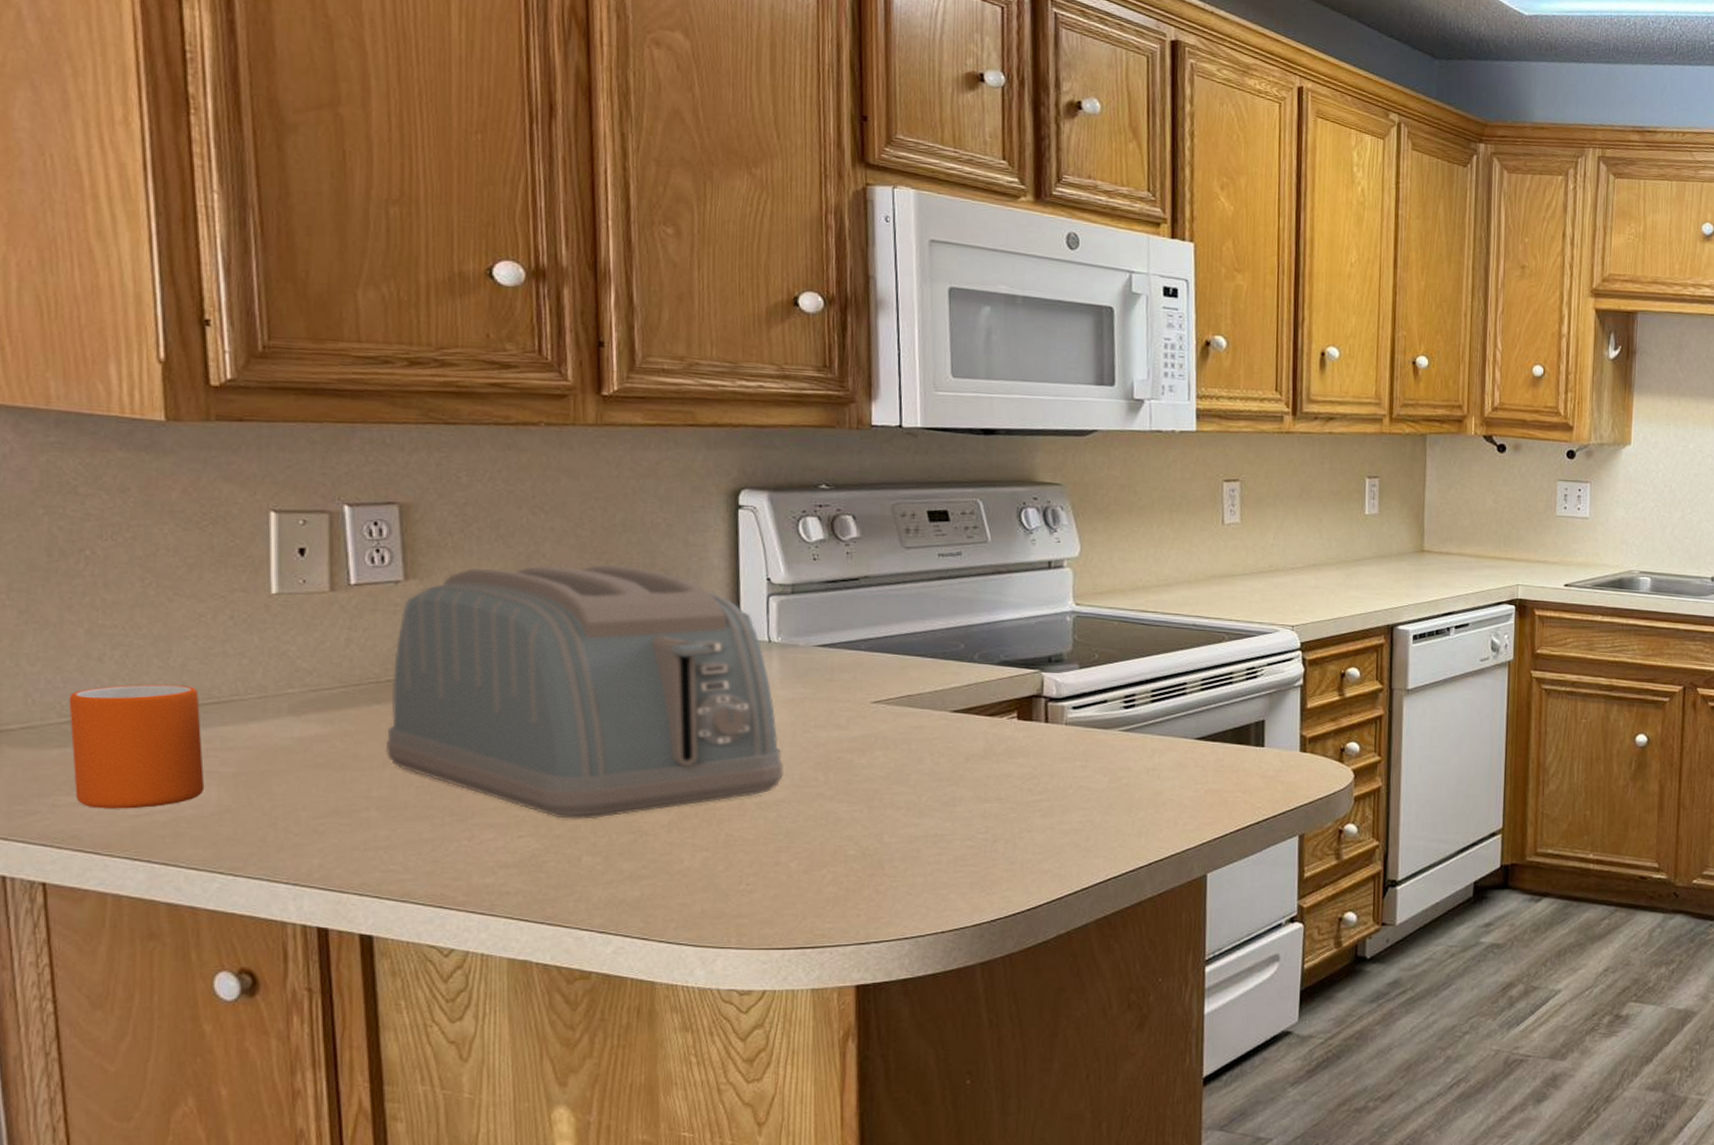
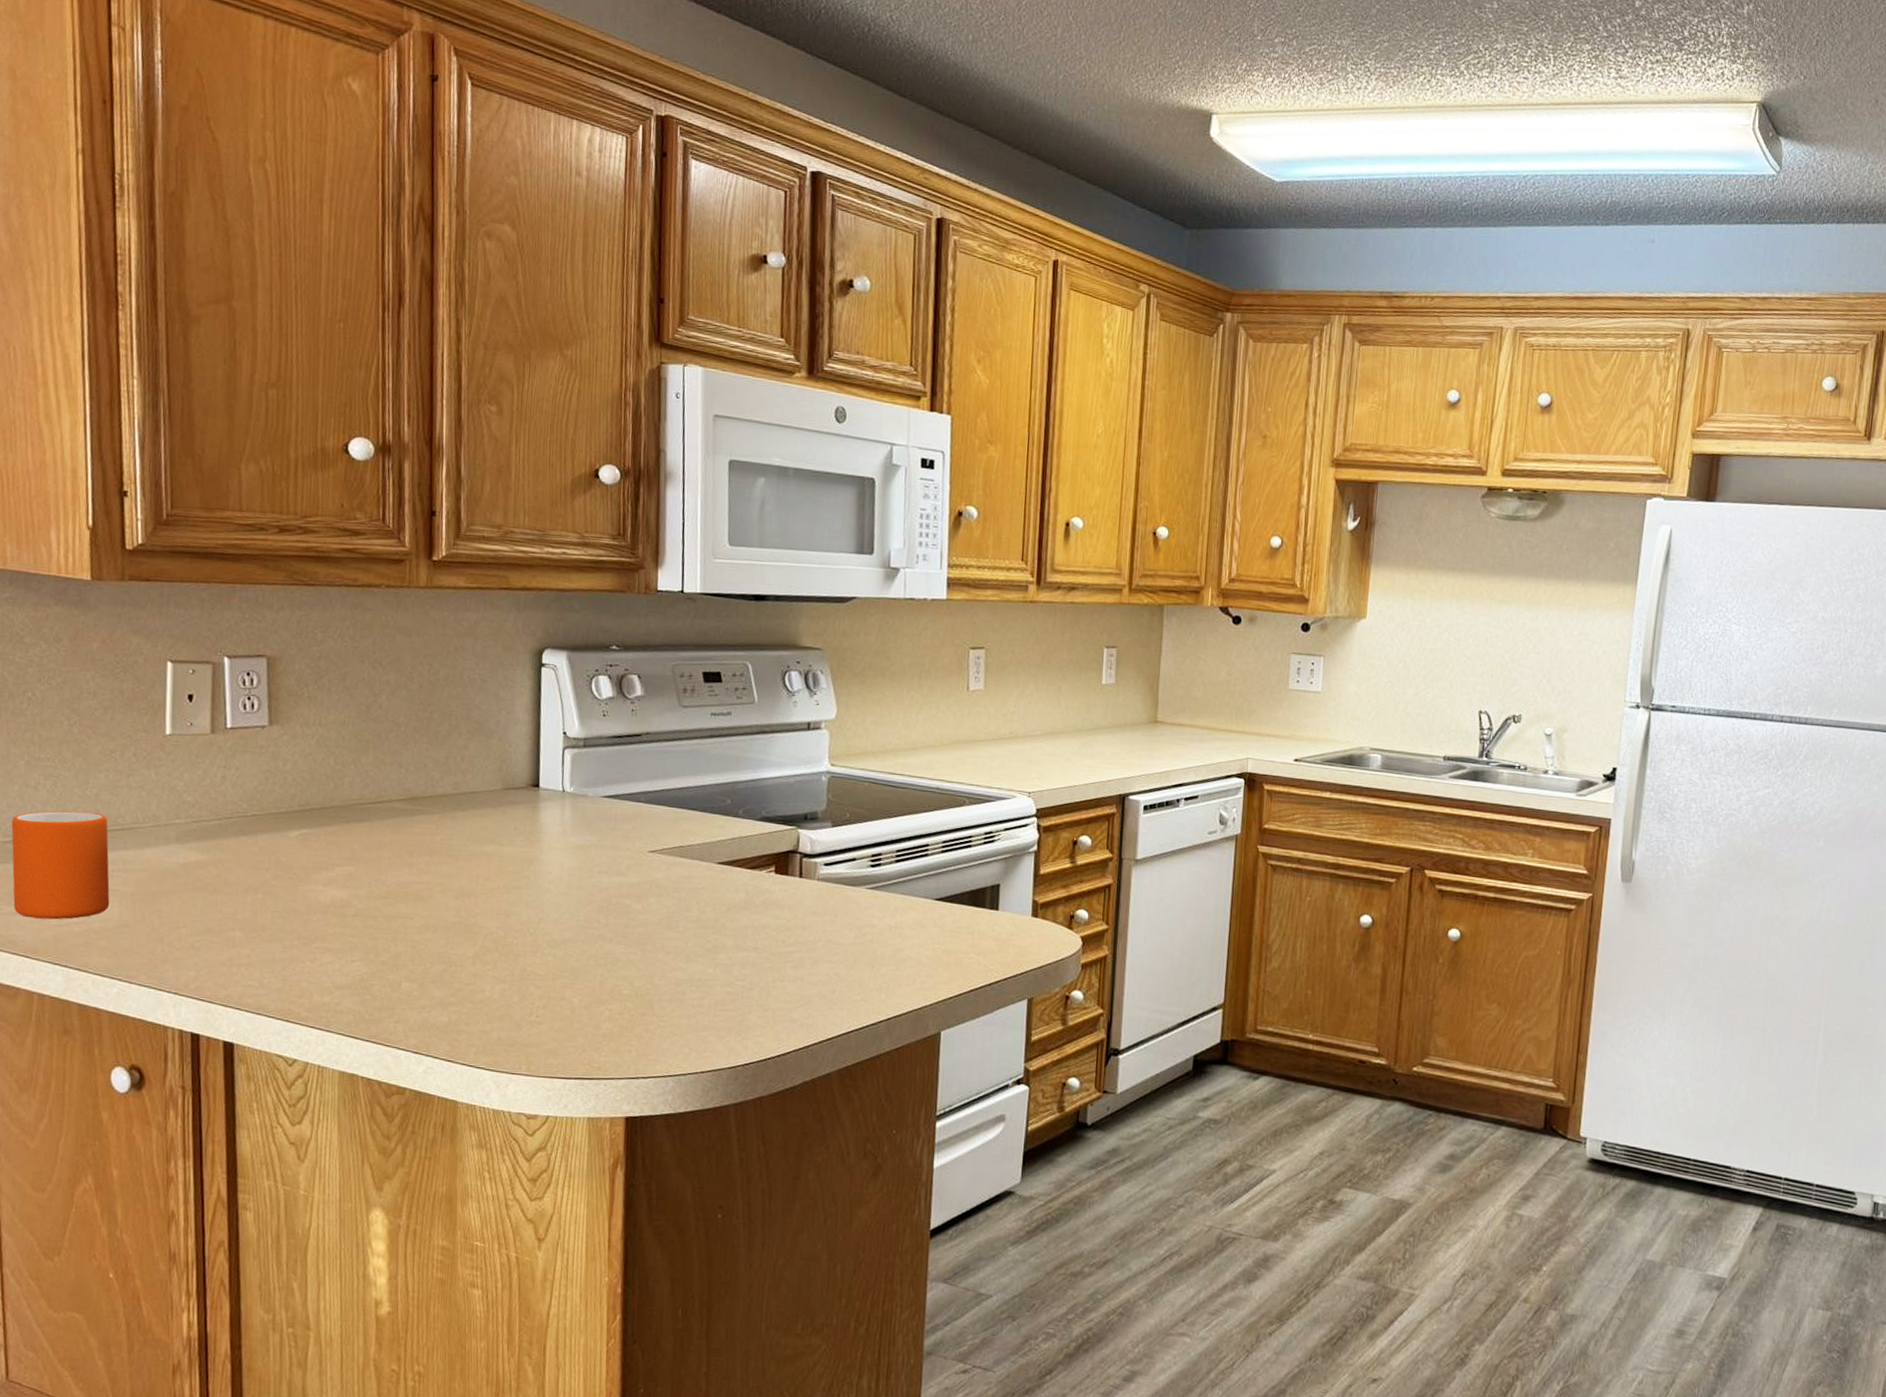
toaster: present [386,564,784,820] -> none [249,715,571,949]

